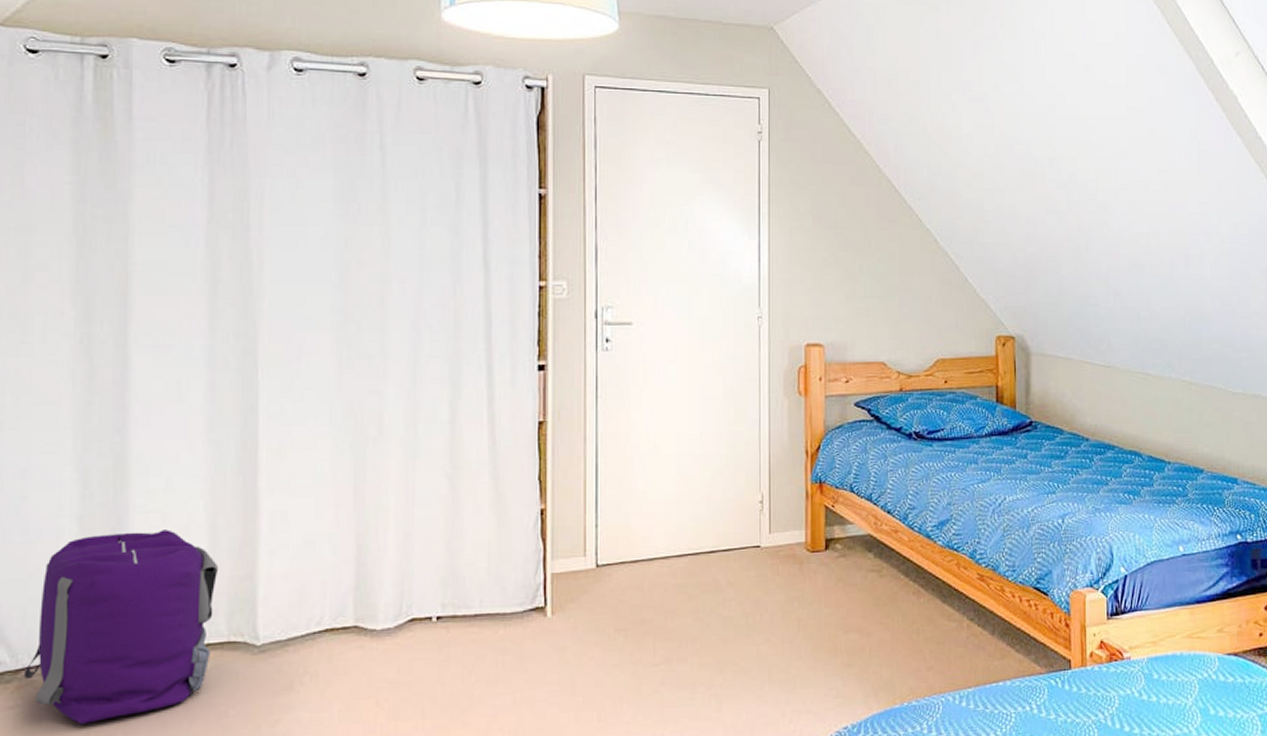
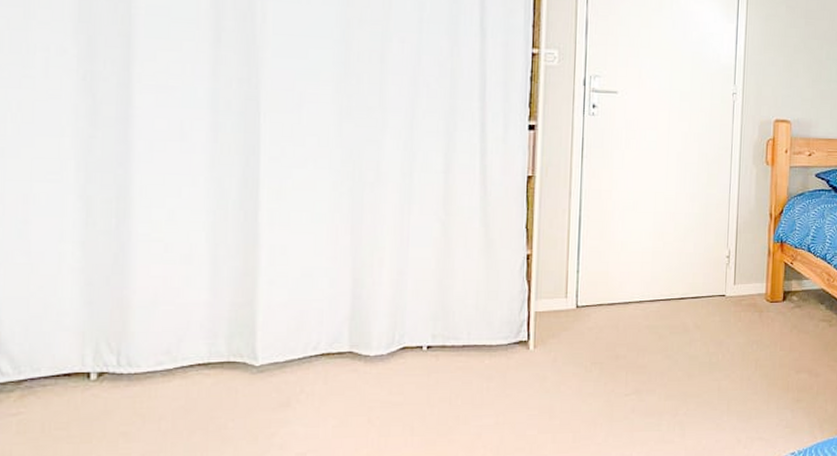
backpack: present [23,530,219,724] -> none [26,258,220,431]

